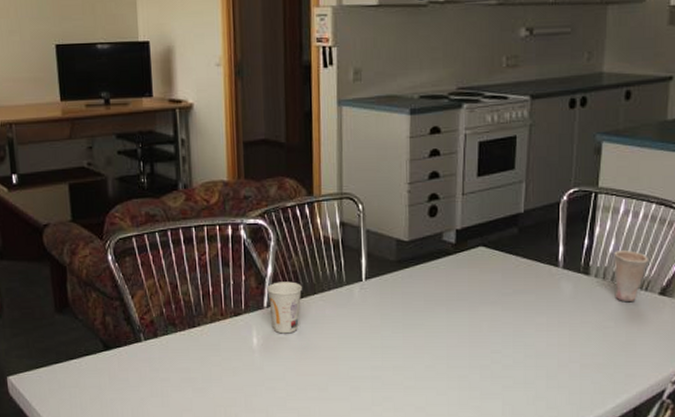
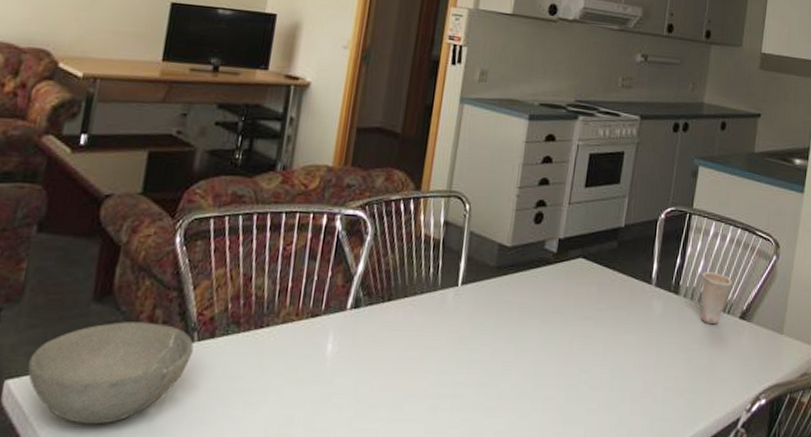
bowl: none [20,327,143,408] -> present [28,321,194,425]
cup: present [267,281,302,334] -> none [352,281,393,341]

